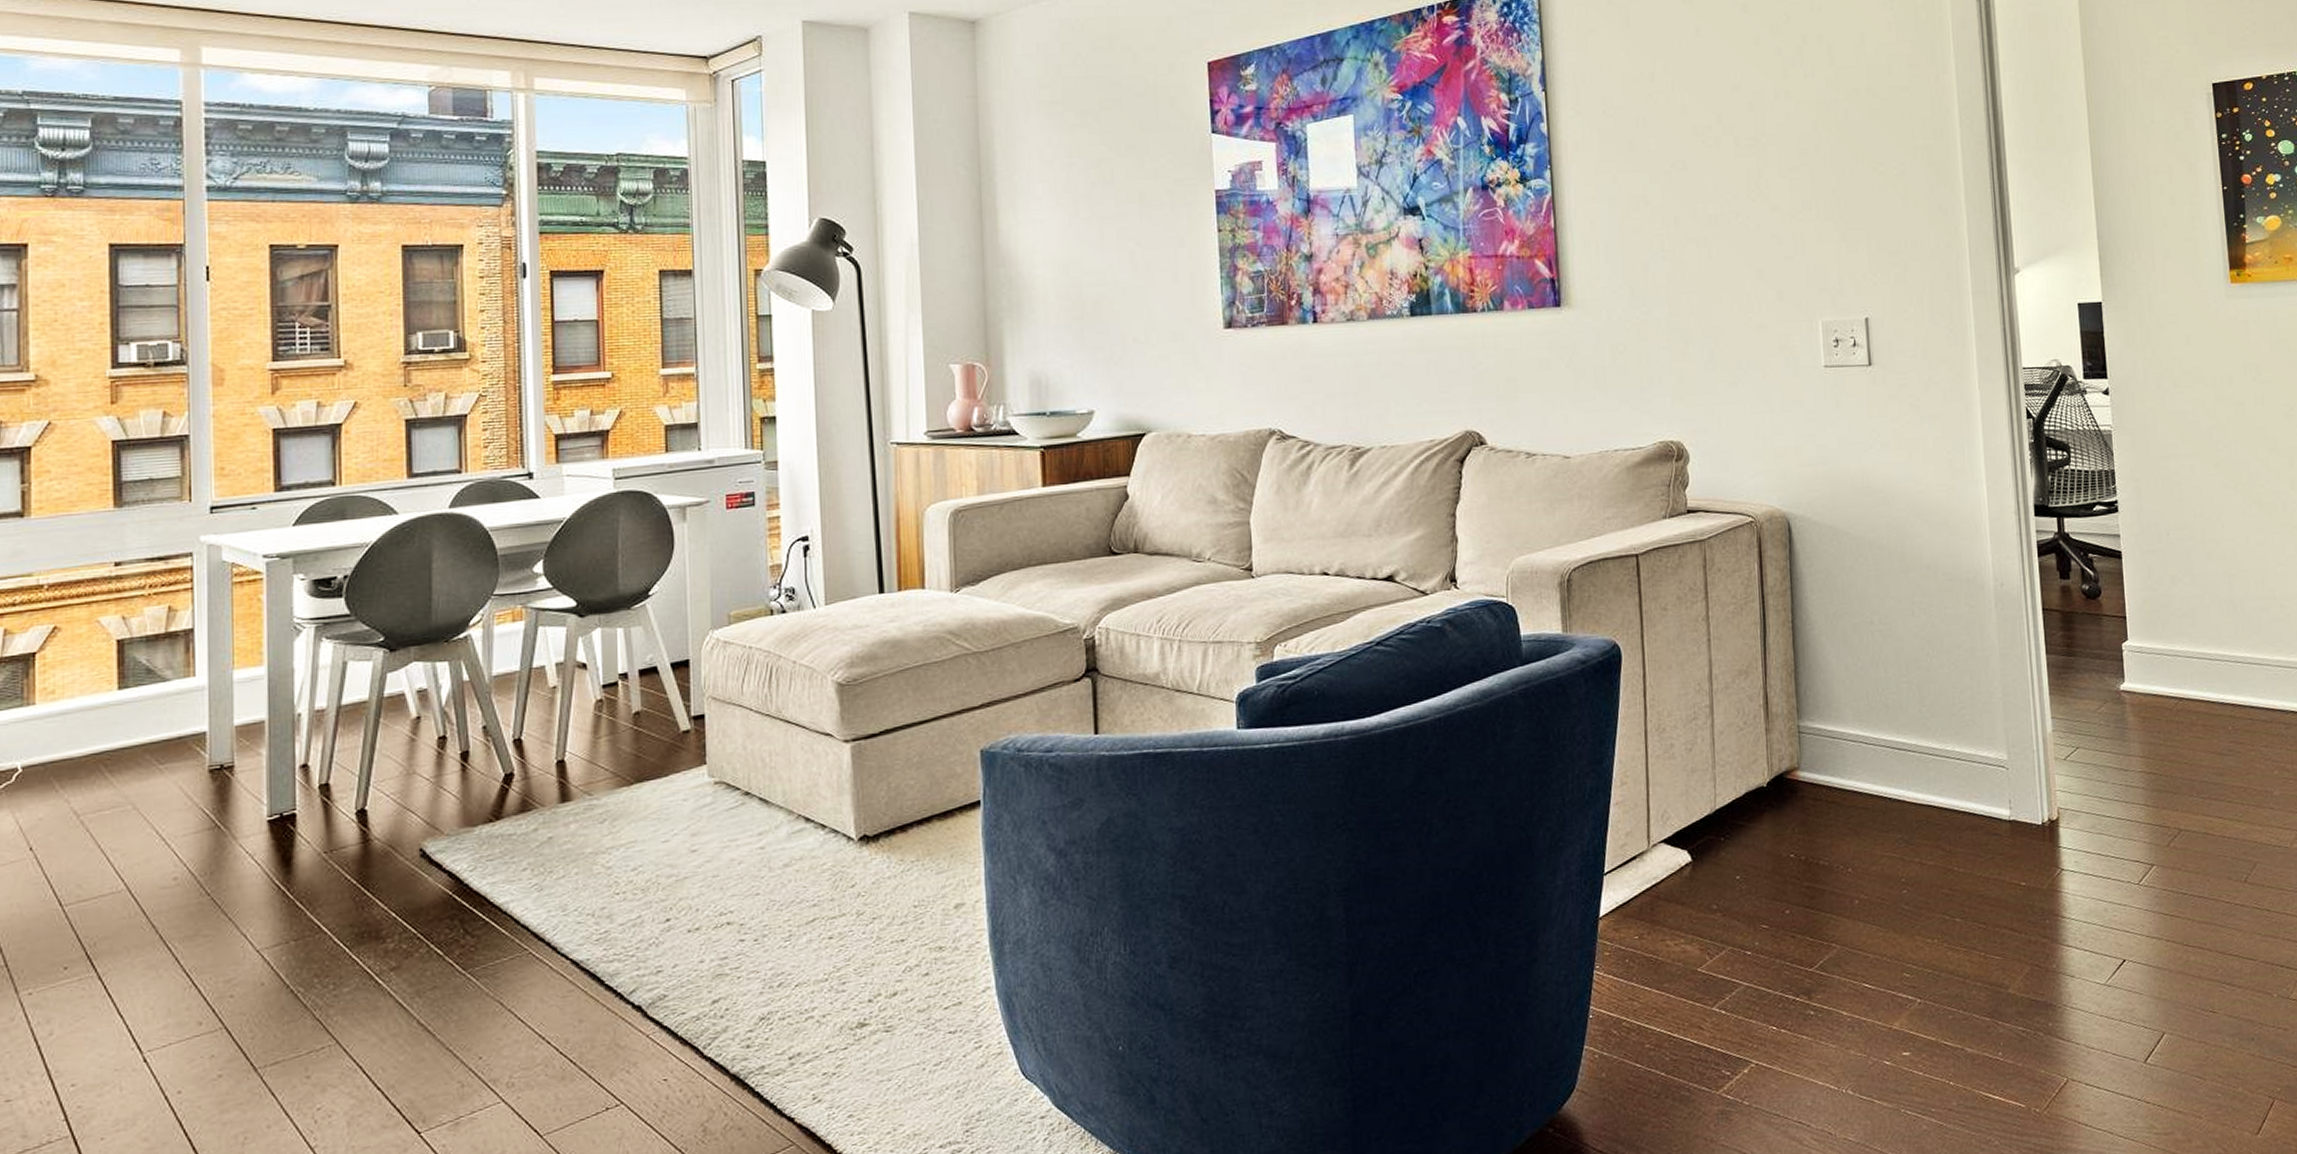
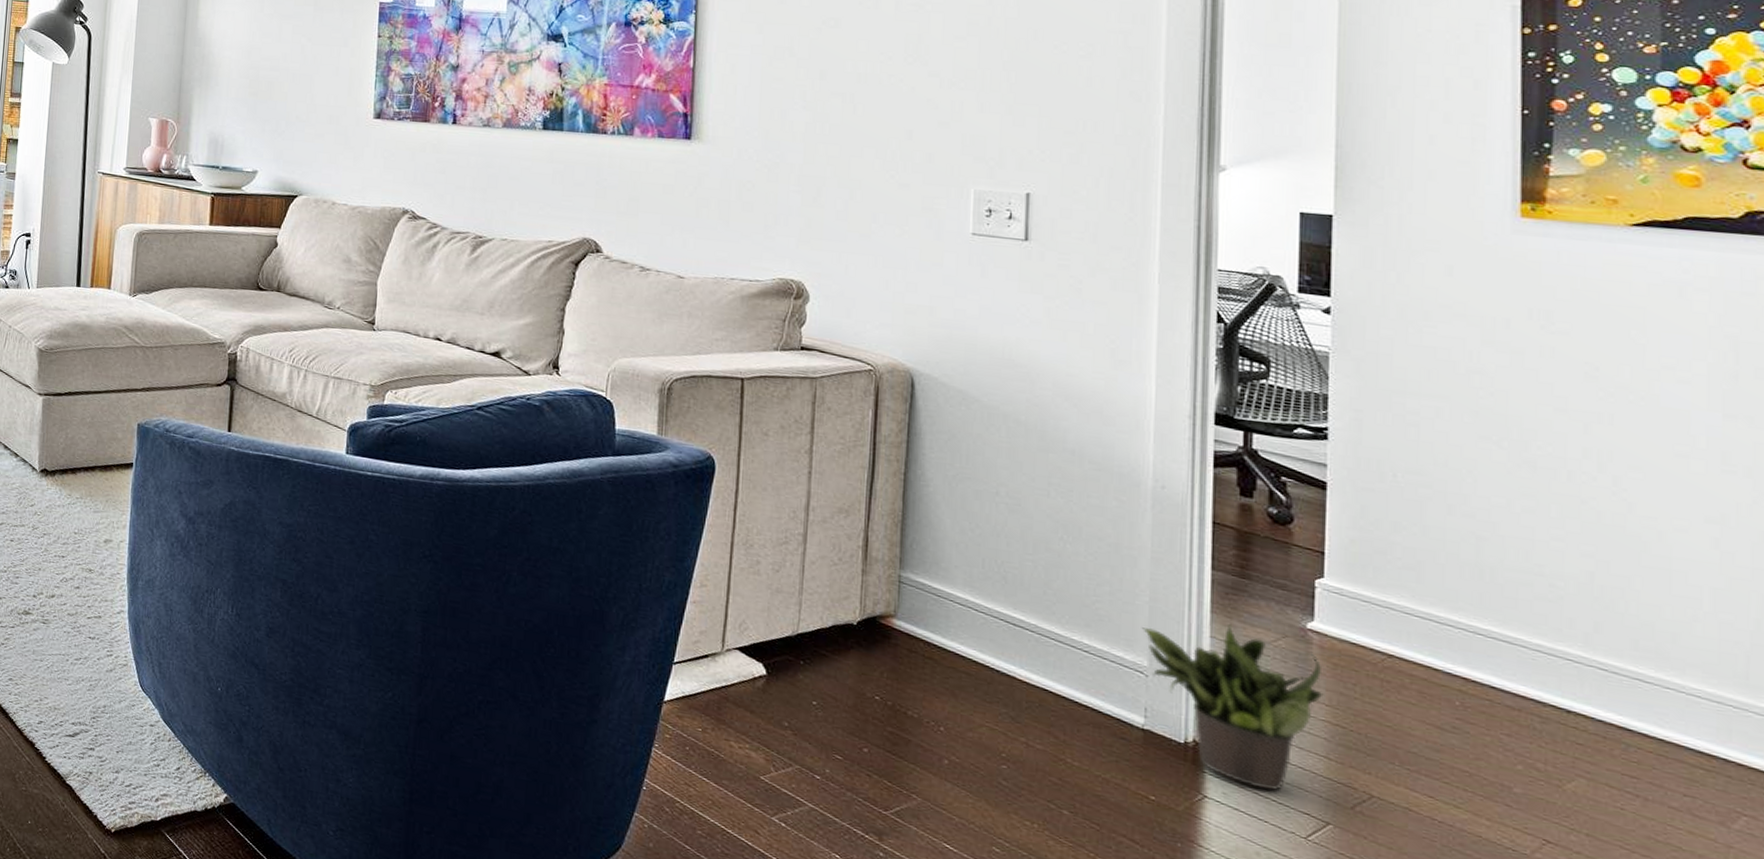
potted plant: none [1998,702,2138,849] -> present [1141,624,1324,791]

